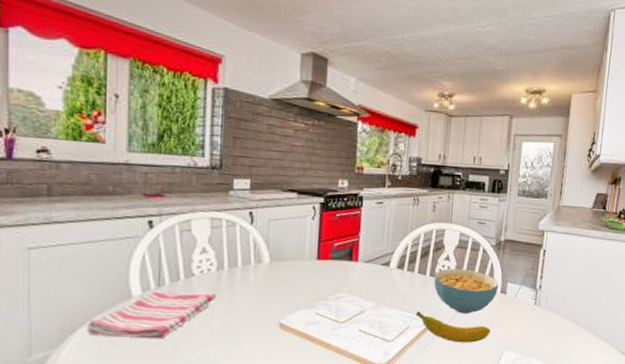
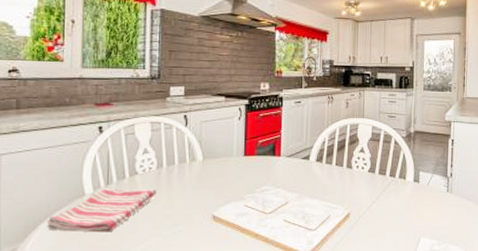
banana: present [416,311,491,343] -> none [335,201,407,230]
cereal bowl: present [434,268,499,314] -> none [351,160,412,202]

